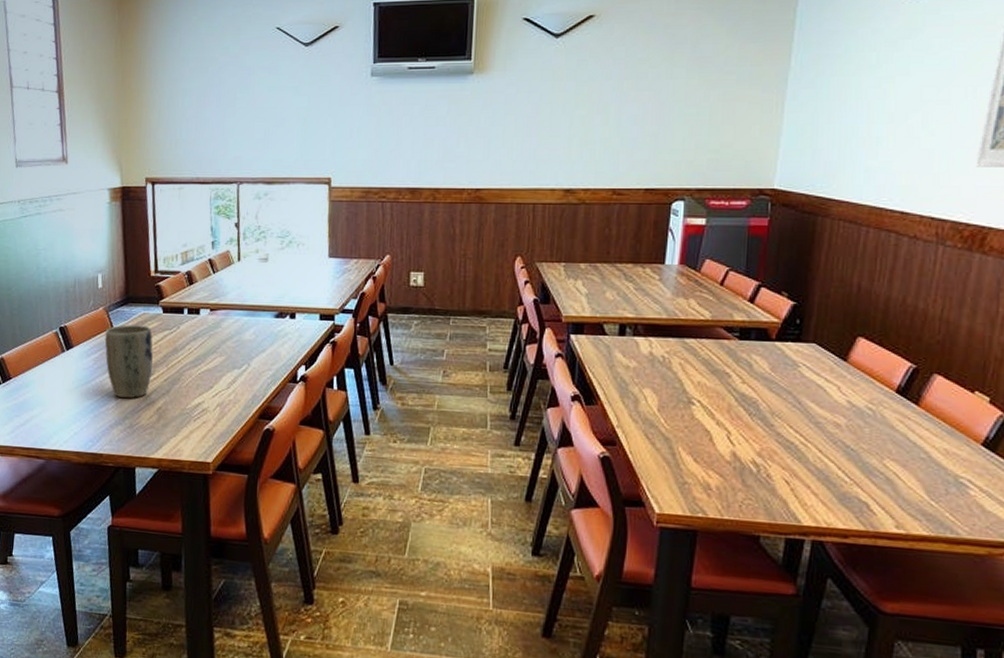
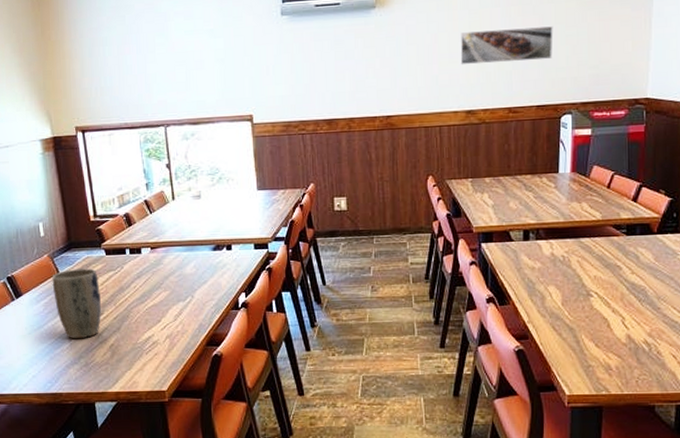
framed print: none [562,104,670,140] -> present [460,26,553,65]

